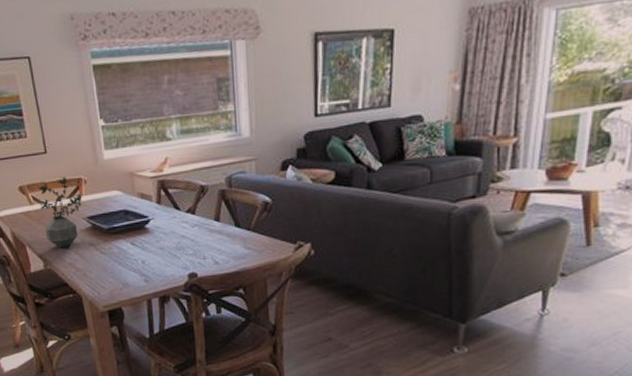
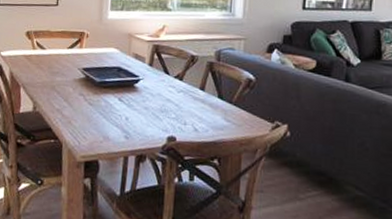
potted plant: present [39,176,83,249] -> none [41,28,82,94]

